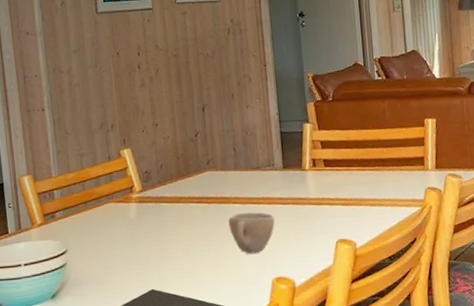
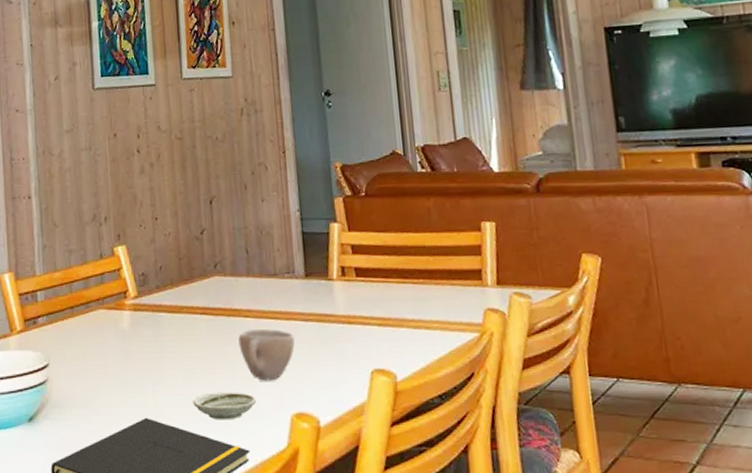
saucer: none [191,264,244,287] -> present [193,393,257,420]

